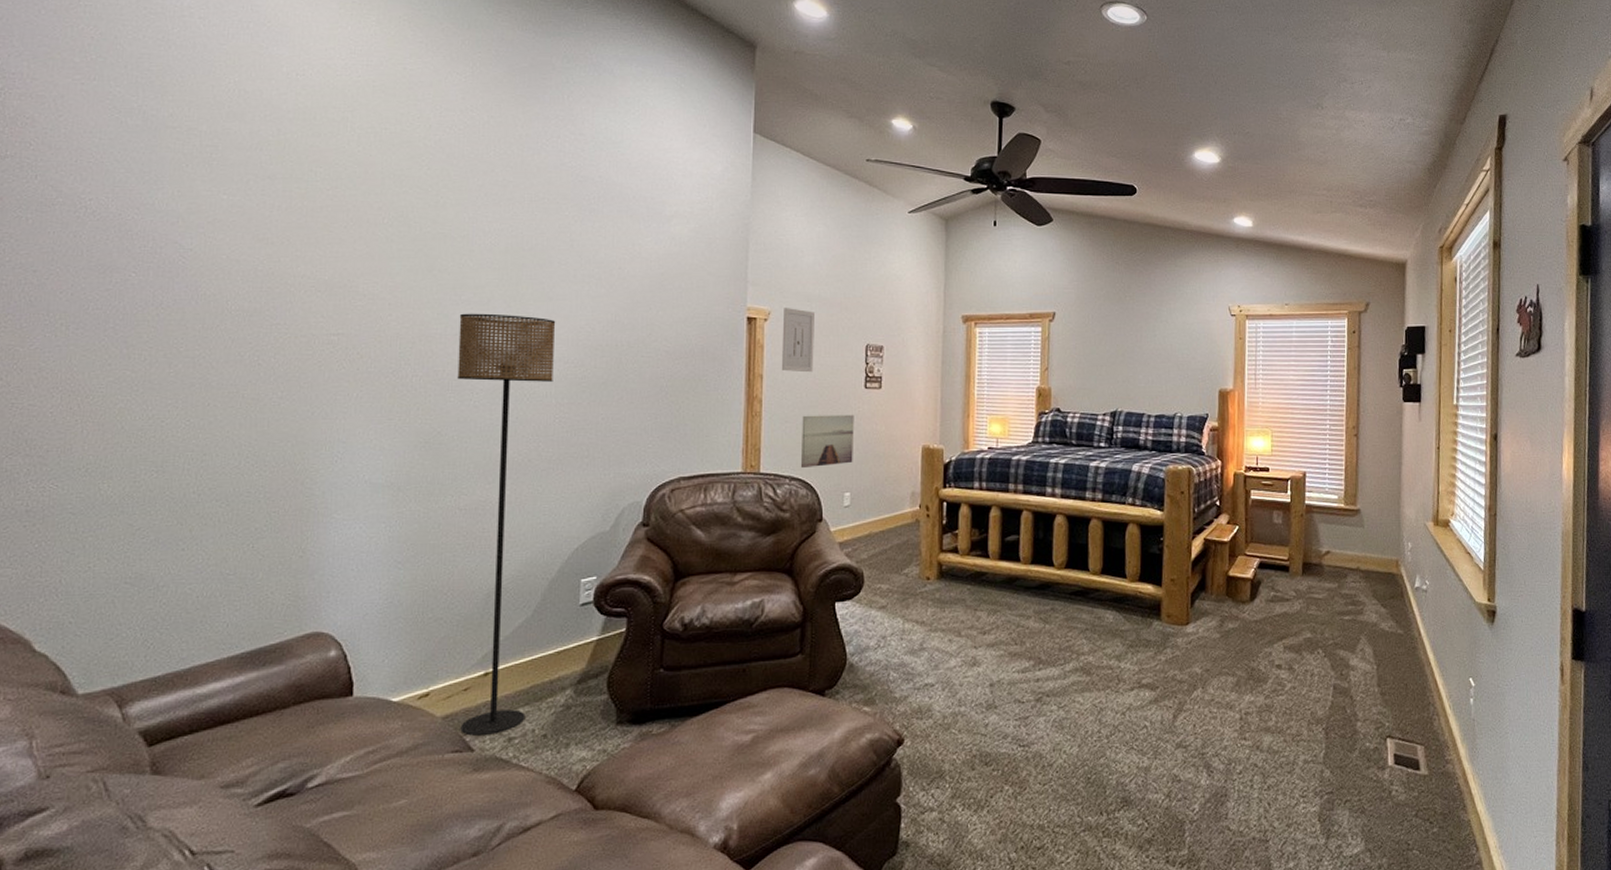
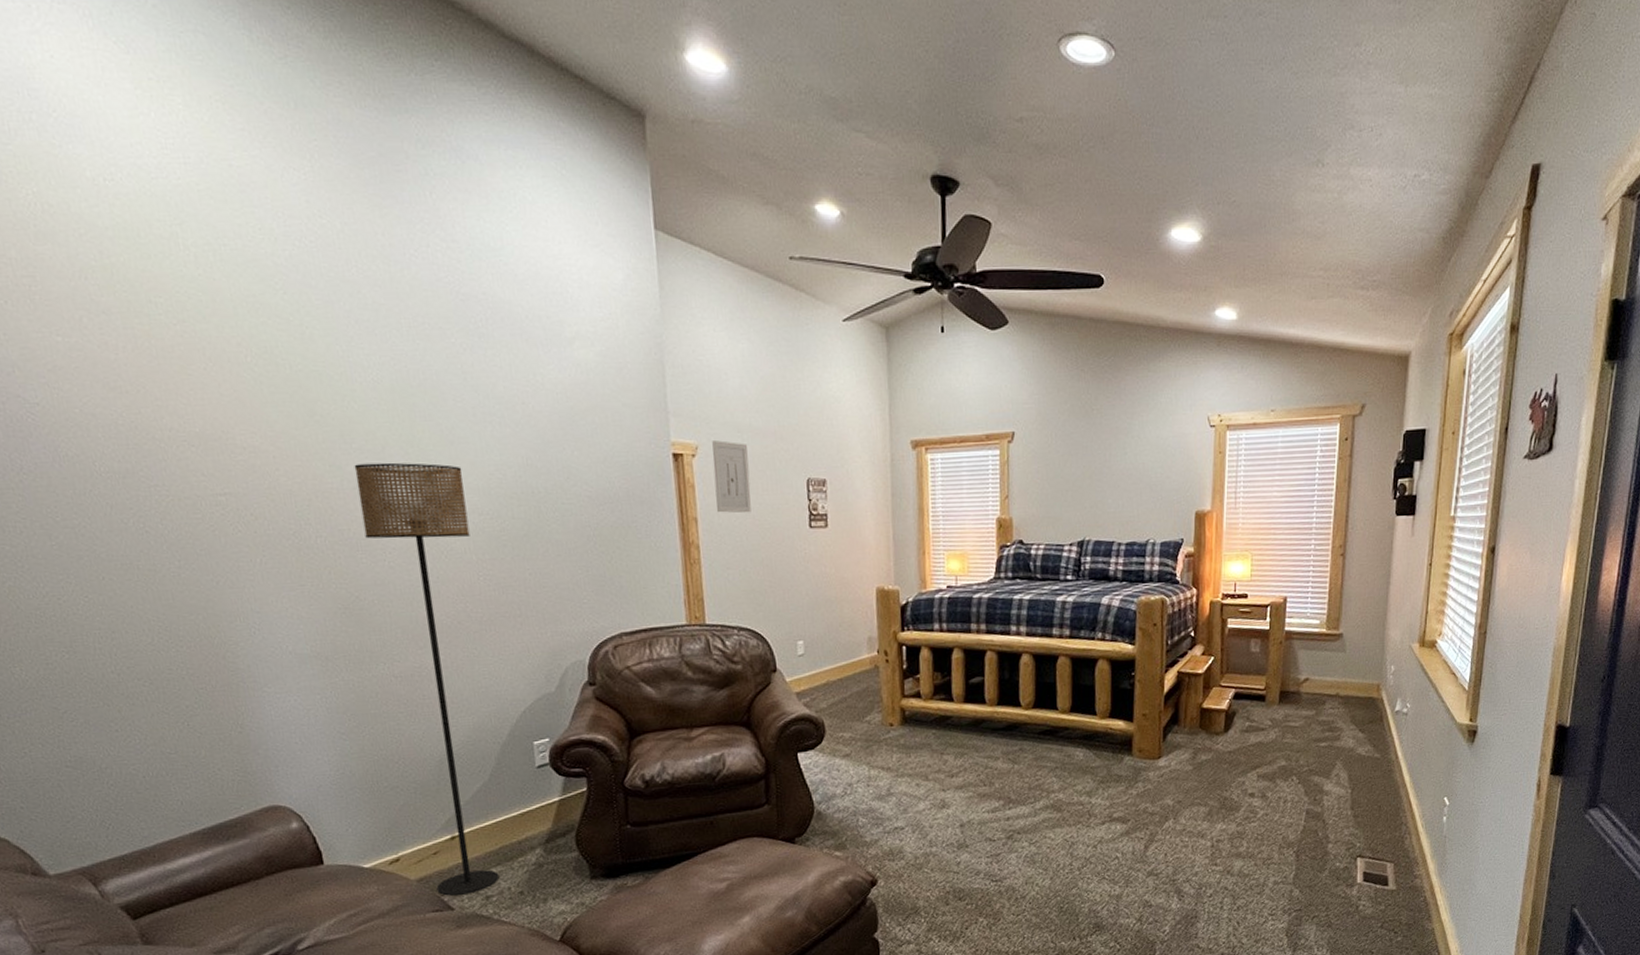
wall art: present [800,414,854,469] -> none [744,557,804,618]

